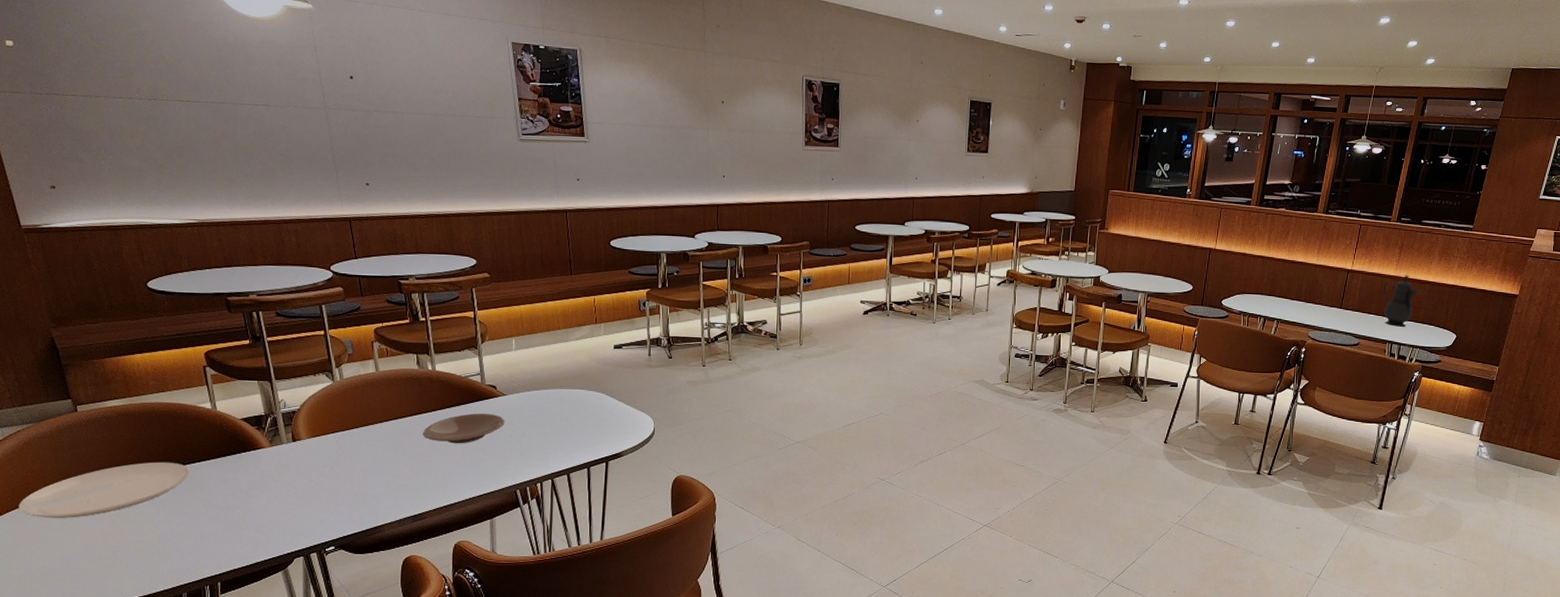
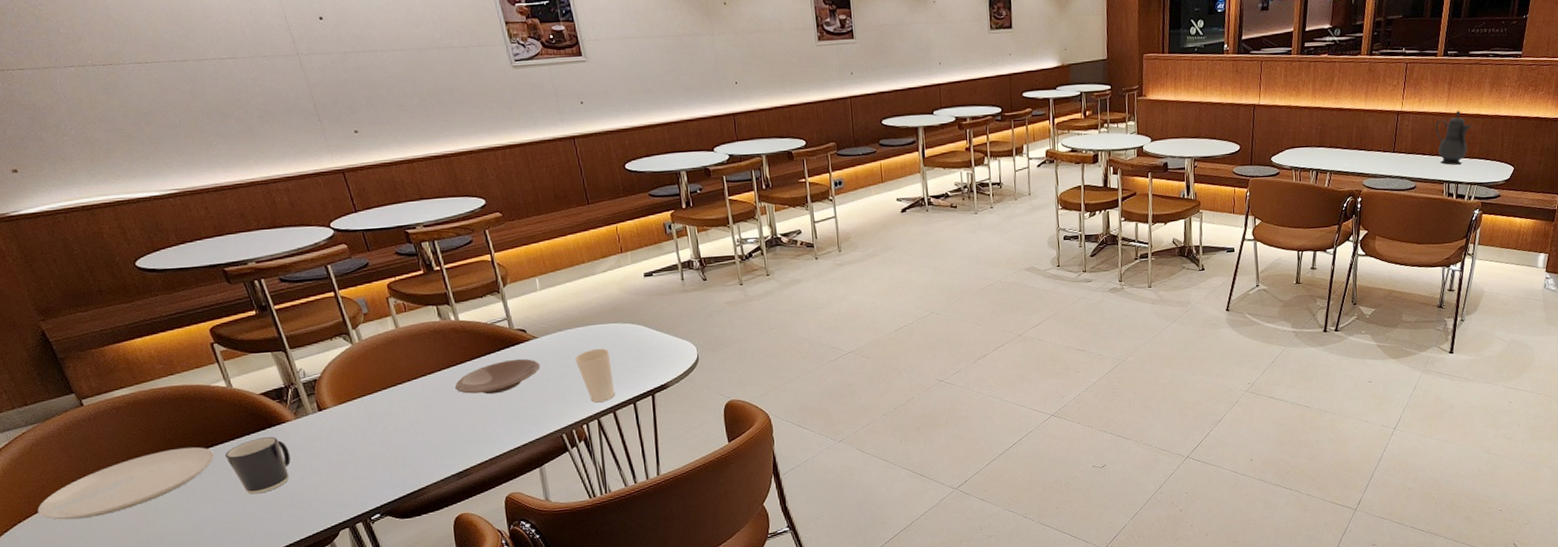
mug: none [200,460,260,514] -> present [225,436,291,495]
cup: none [538,411,572,463] -> present [575,348,616,403]

